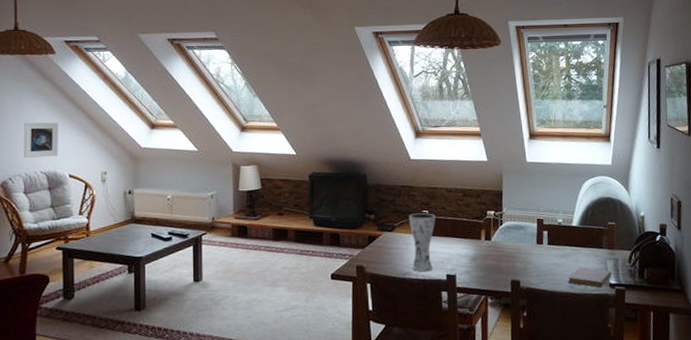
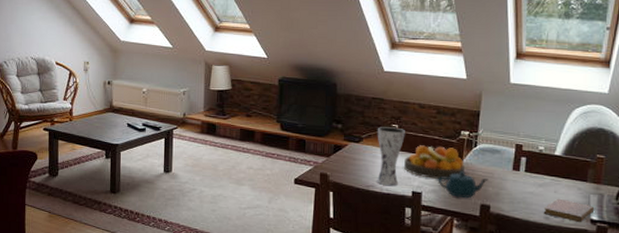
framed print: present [24,122,58,158] -> none [17,10,47,44]
fruit bowl: none [437,227,494,260] -> present [404,145,466,179]
teapot: none [469,250,516,277] -> present [438,171,488,199]

